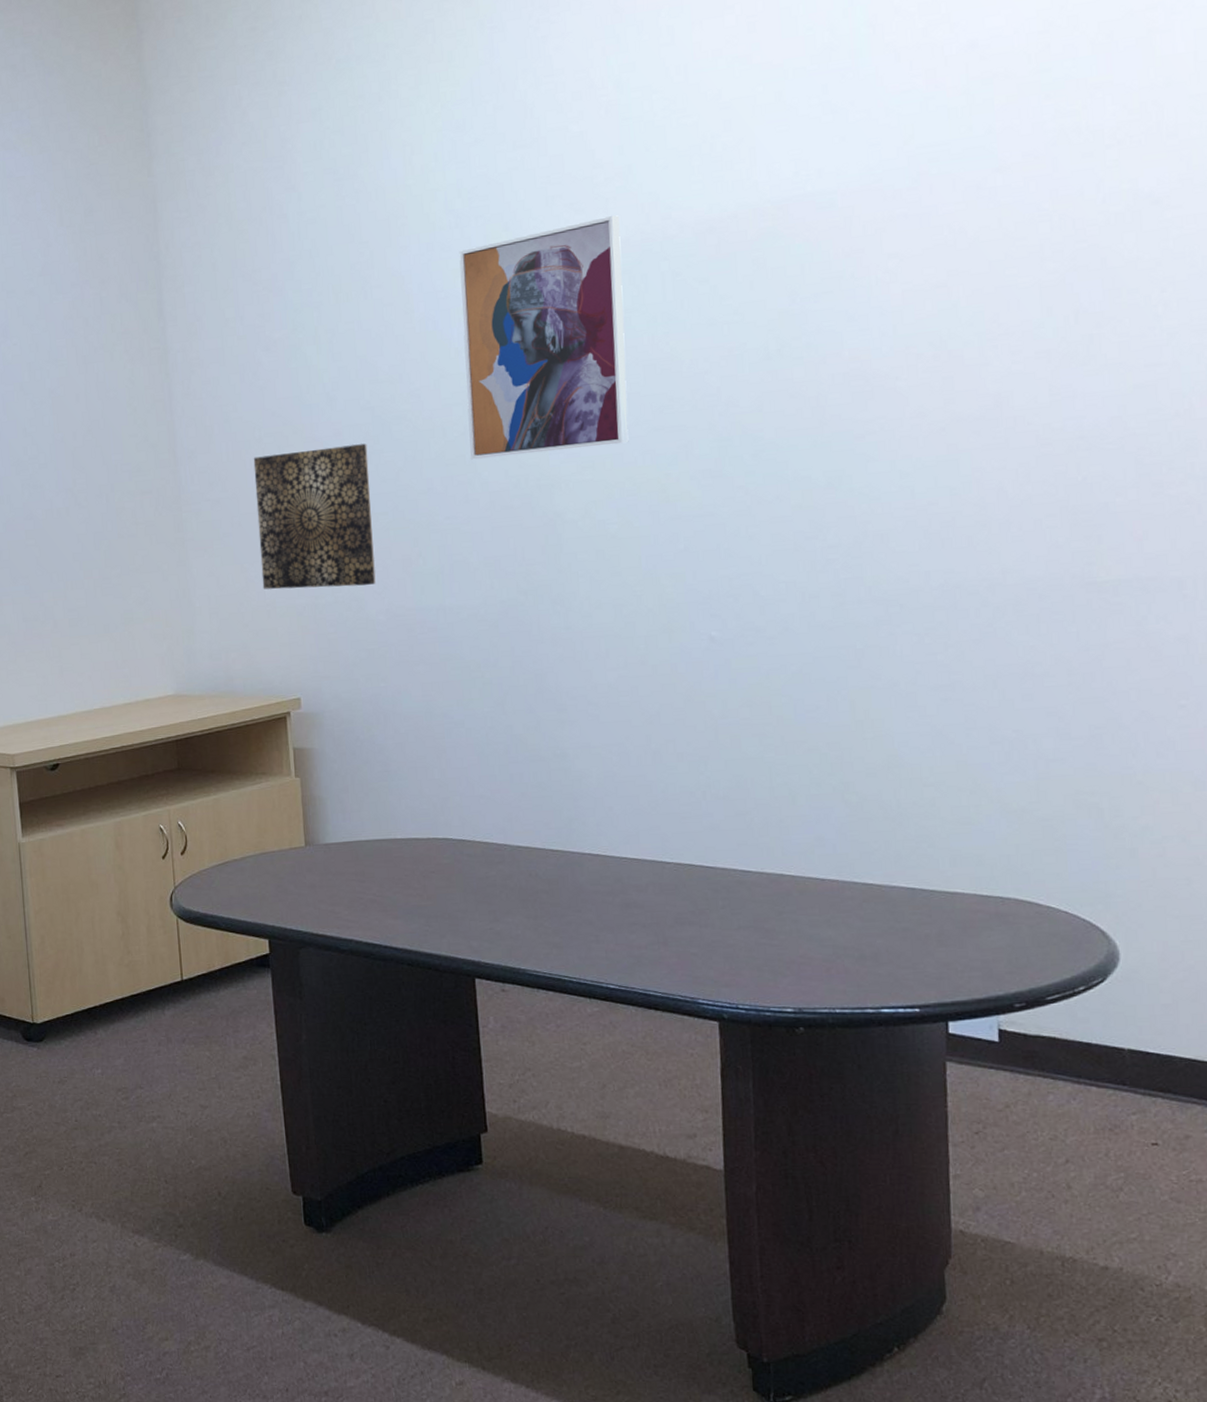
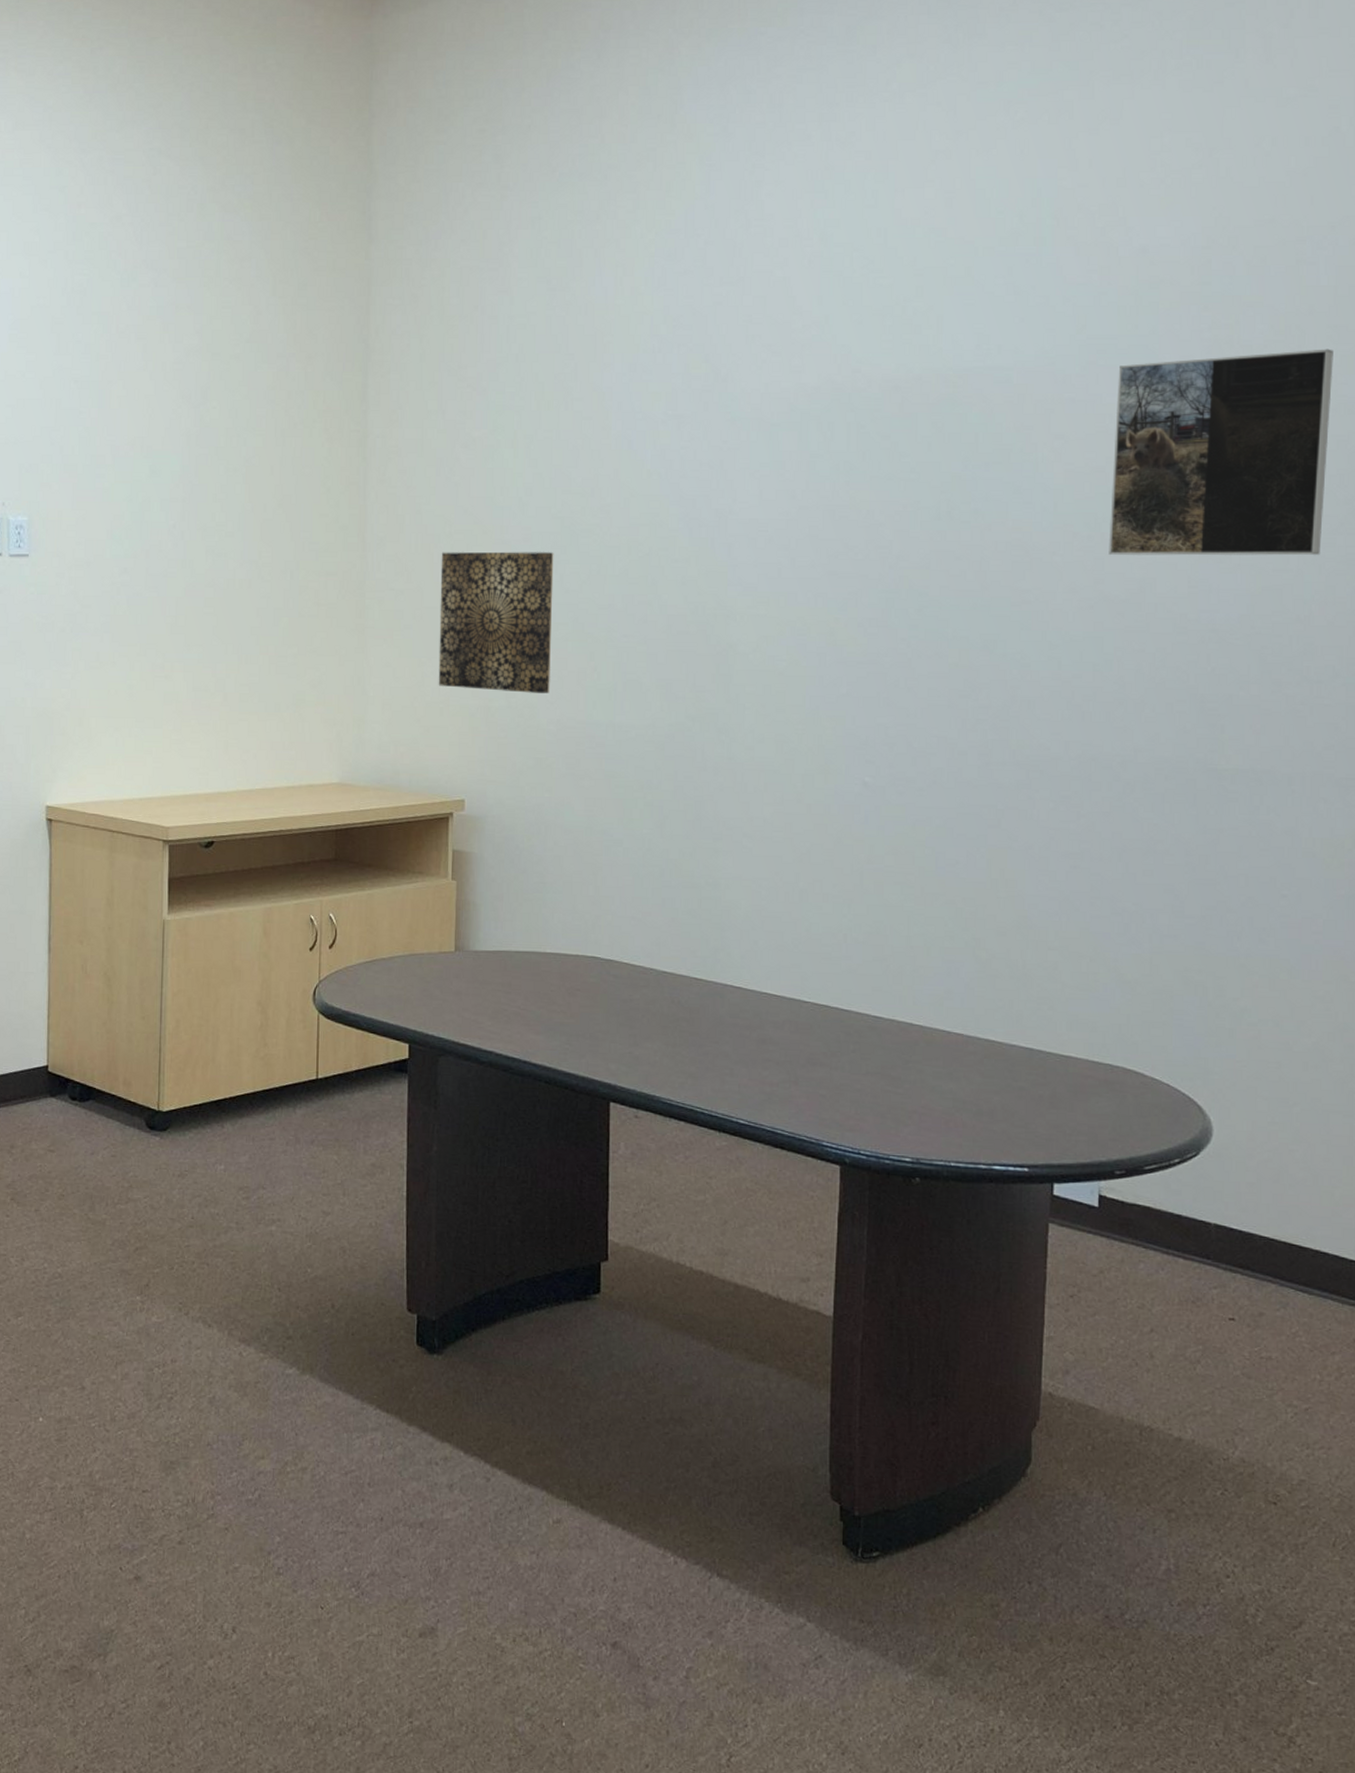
wall art: present [459,215,629,460] -> none [652,362,813,584]
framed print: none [953,120,1199,372] -> present [1108,349,1333,556]

